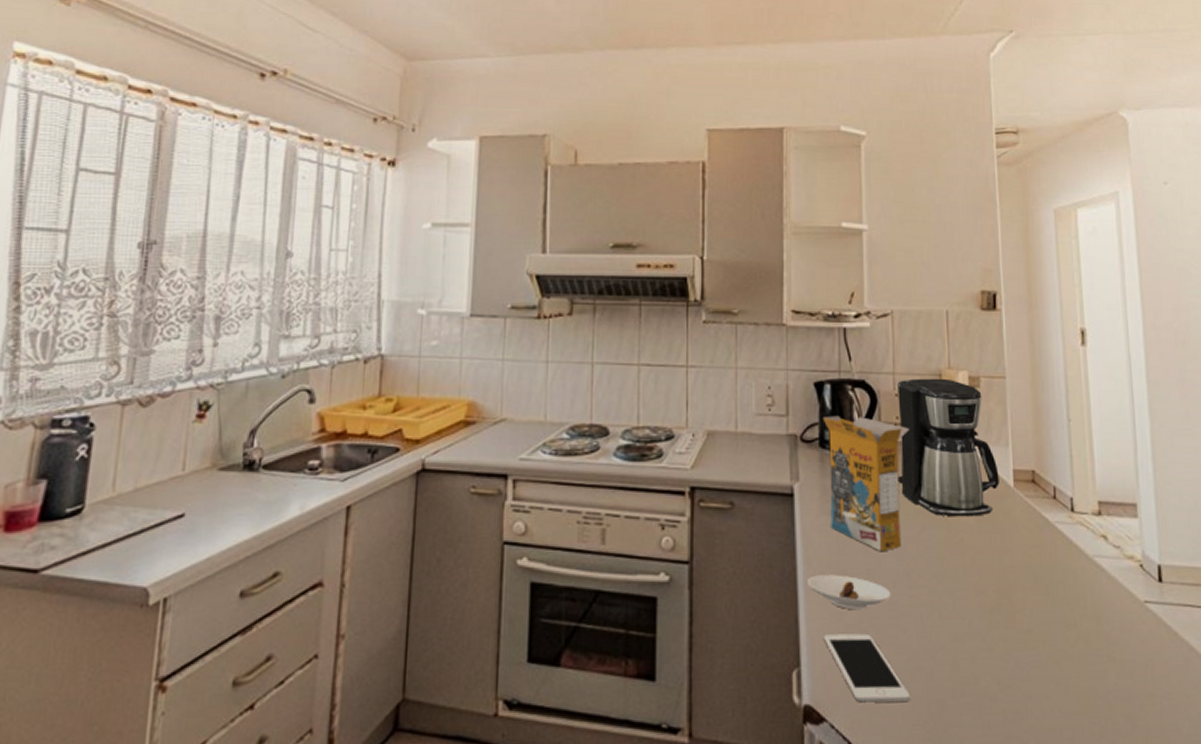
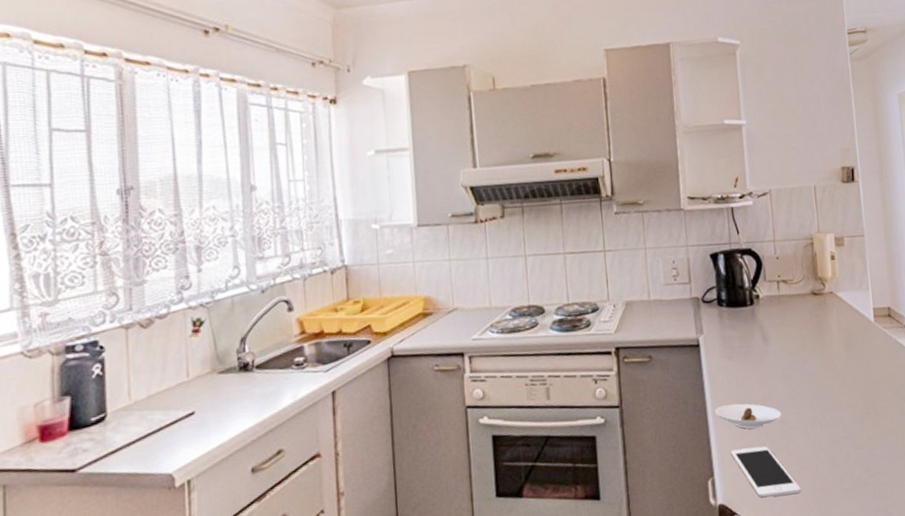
cereal box: present [823,415,909,552] -> none [719,278,789,383]
coffee maker: present [897,378,999,517] -> none [778,241,863,350]

